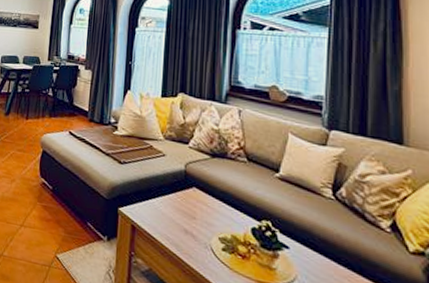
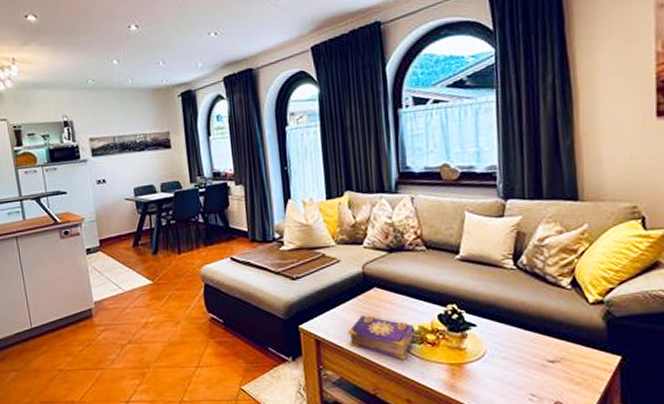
book: none [162,211,228,266] -> present [347,315,416,360]

